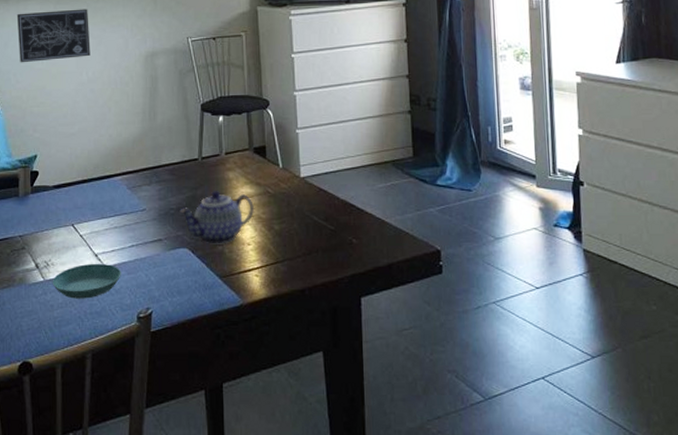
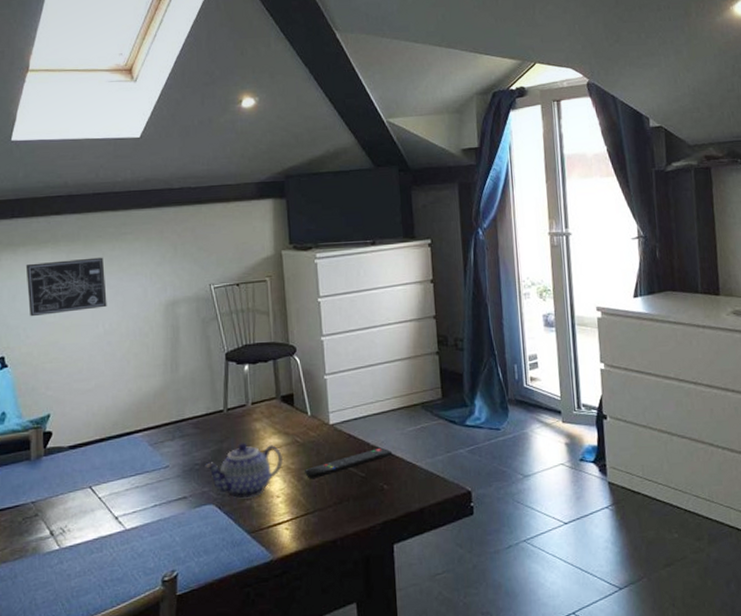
saucer: present [52,263,121,299] -> none [68,526,144,566]
remote control: none [274,202,362,230] -> present [304,447,393,480]

